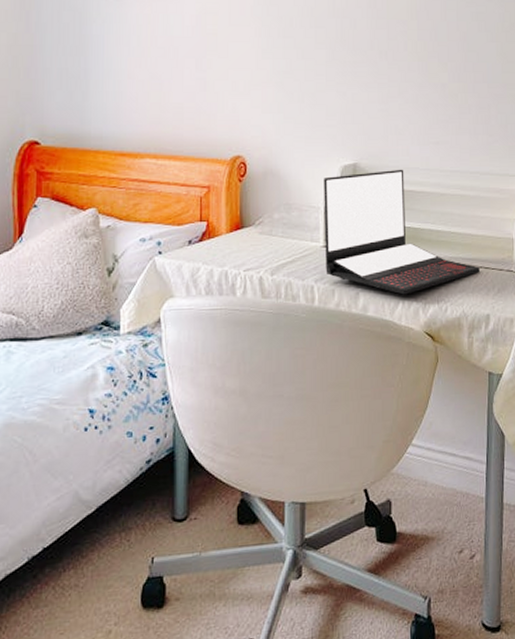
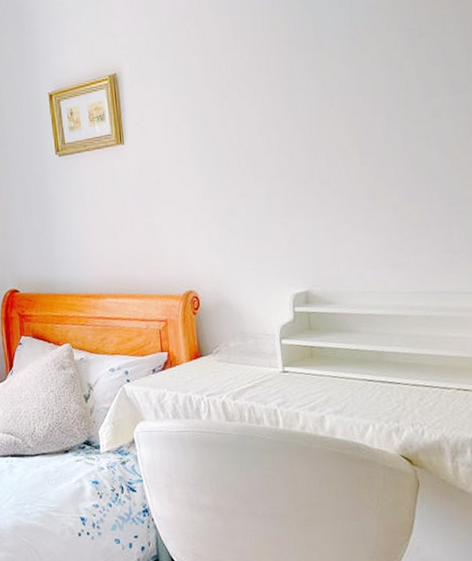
laptop: present [324,169,480,295] -> none [276,293,458,418]

